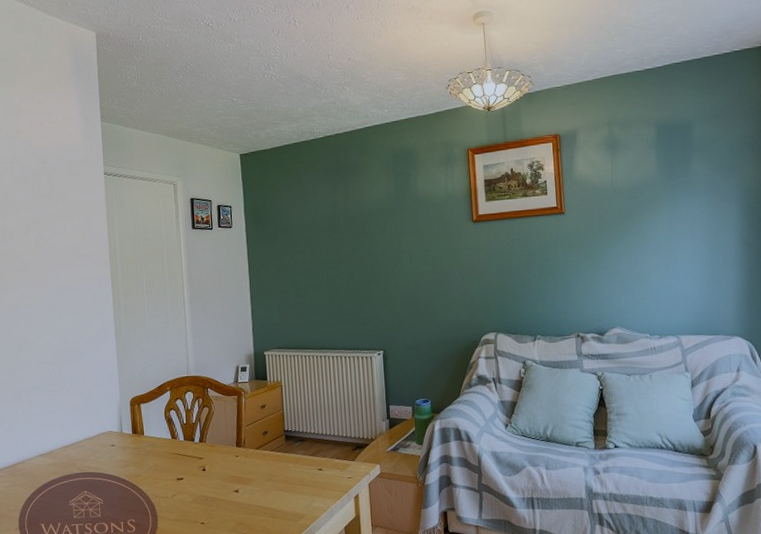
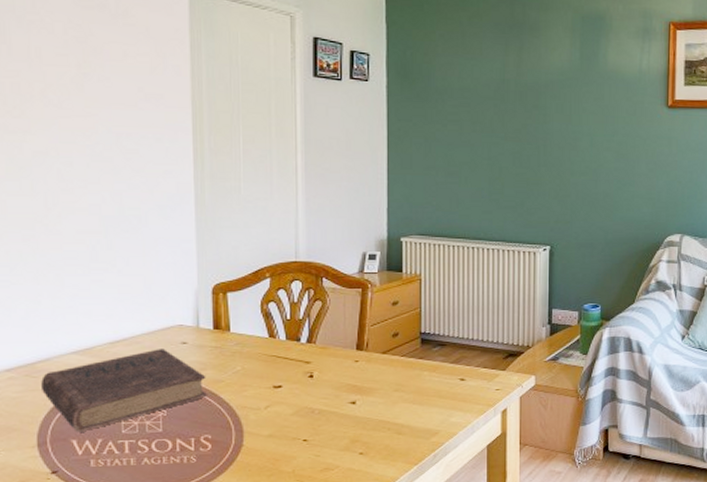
book: none [20,450,130,518] -> present [41,349,207,432]

